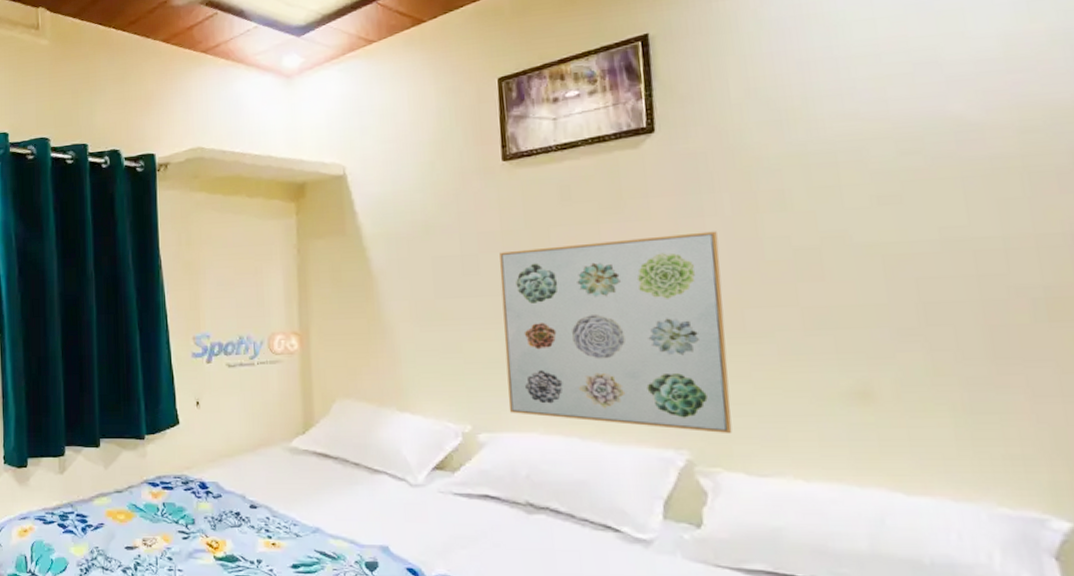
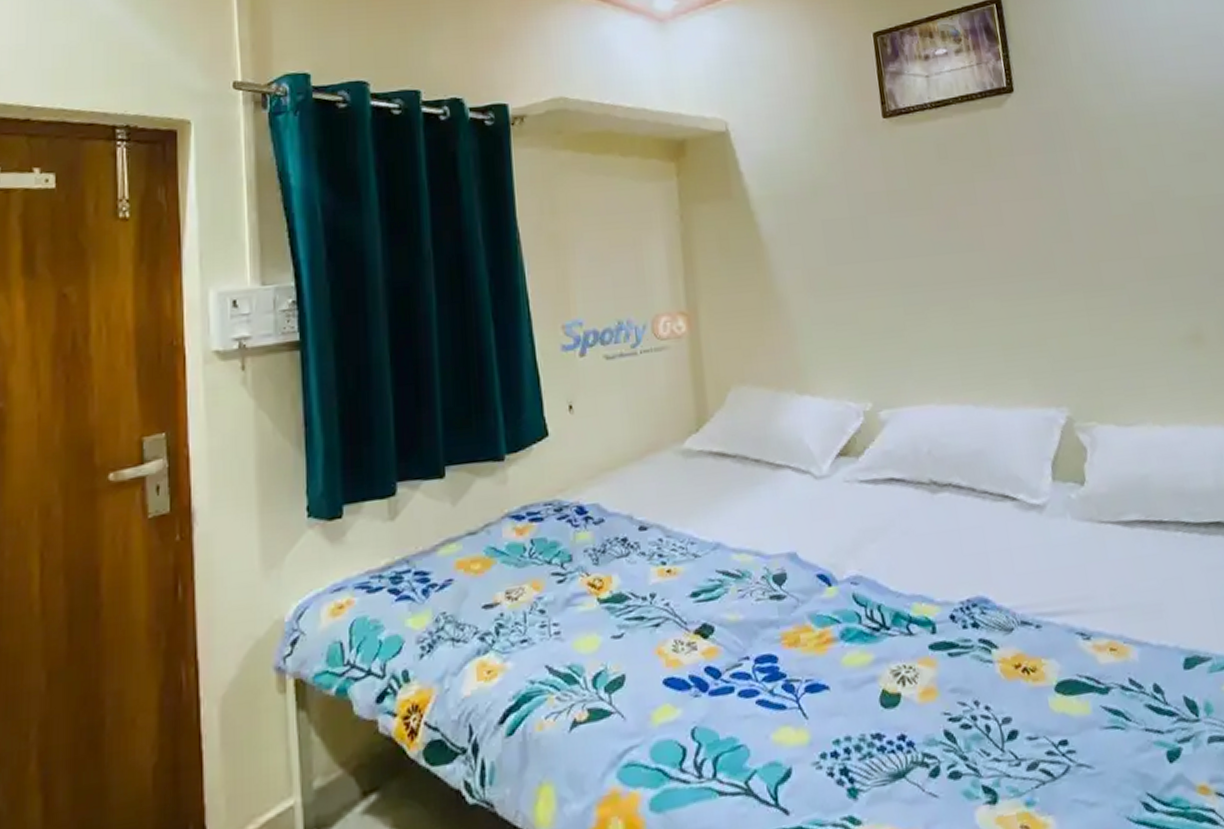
wall art: present [499,231,732,433] -> none [886,188,1101,387]

